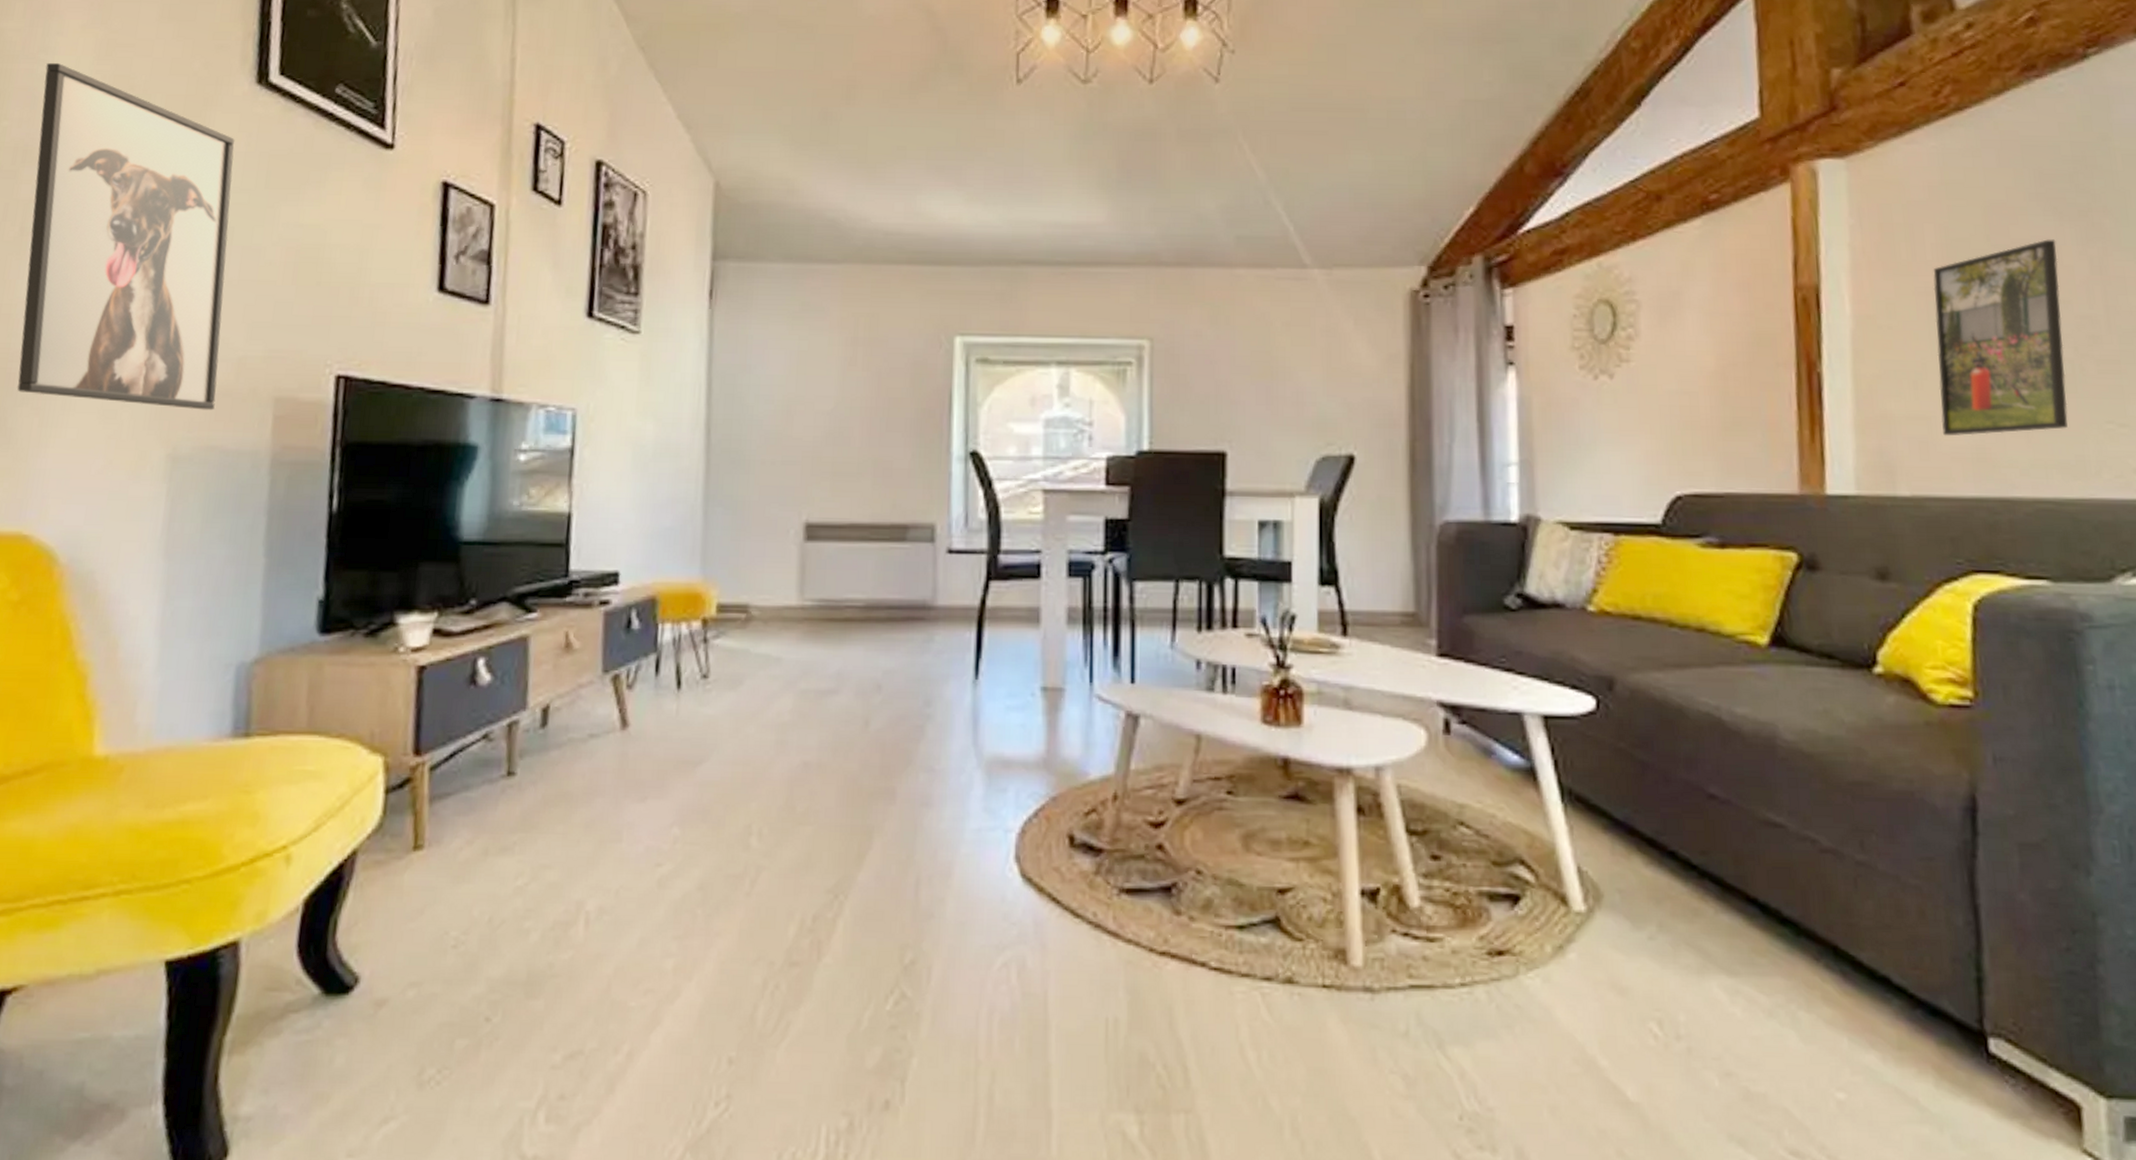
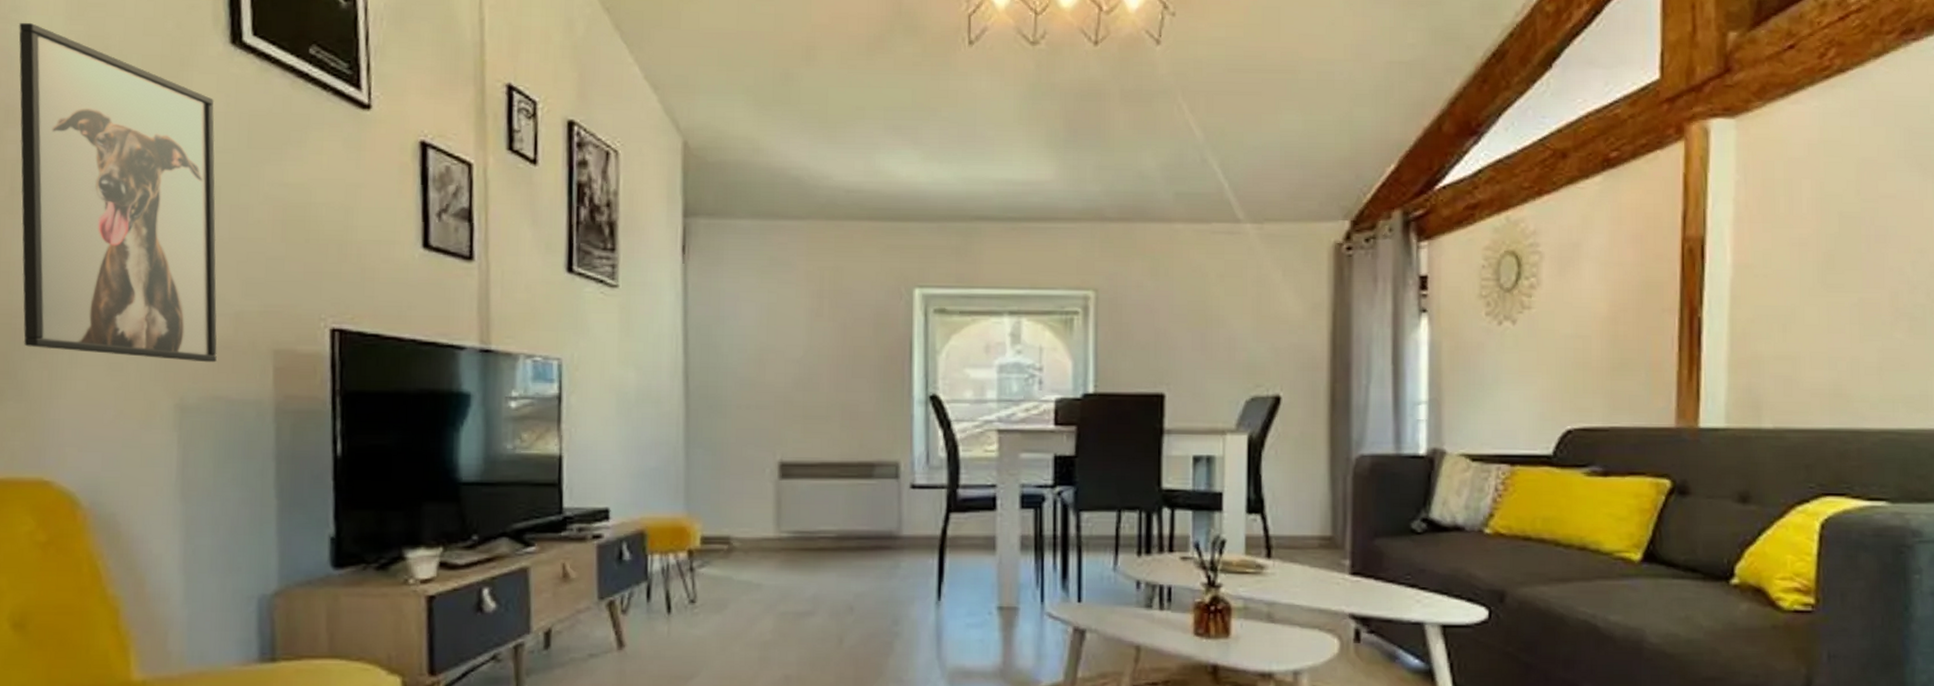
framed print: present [1933,239,2068,436] -> none [1805,193,1919,375]

